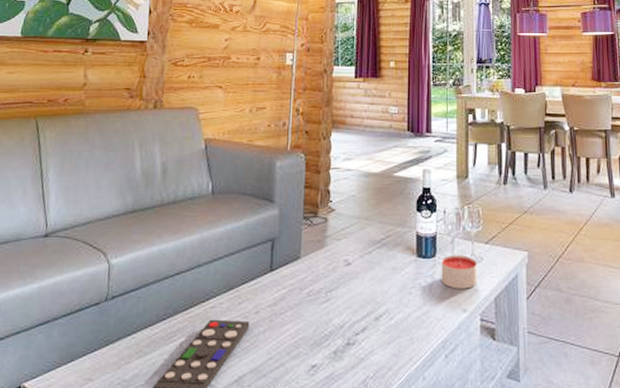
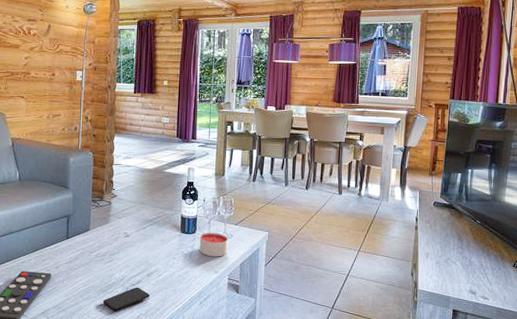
smartphone: none [317,337,380,373] -> present [103,287,150,311]

